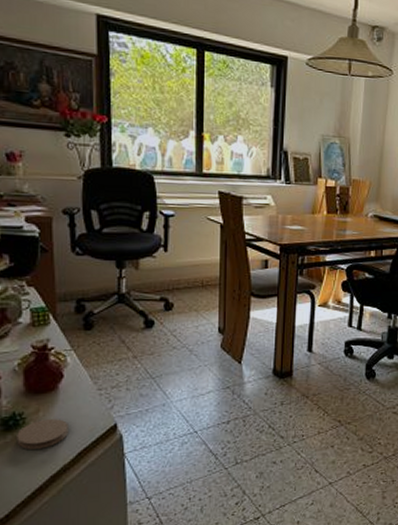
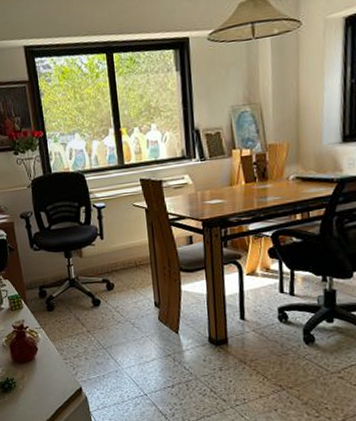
coaster: present [17,419,68,449] -> none [11,383,47,407]

